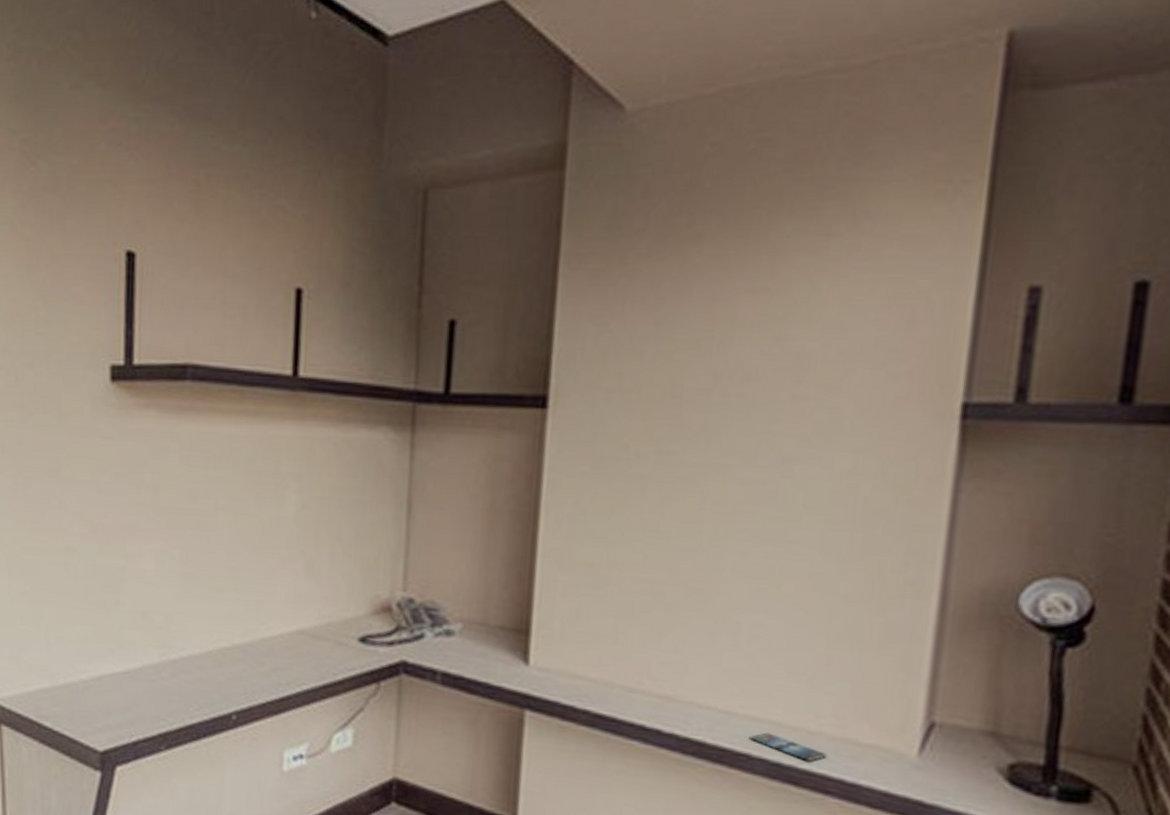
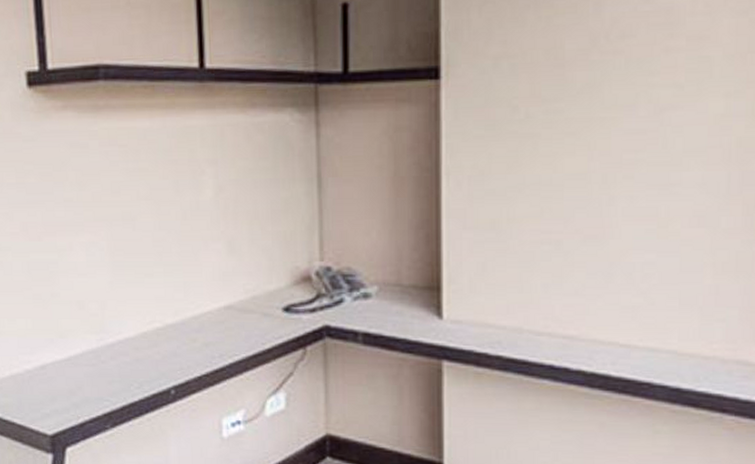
smartphone: present [749,732,828,761] -> none [649,361,723,384]

